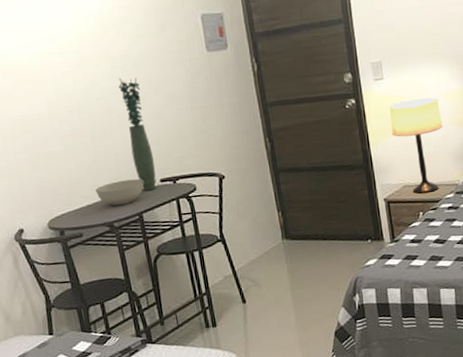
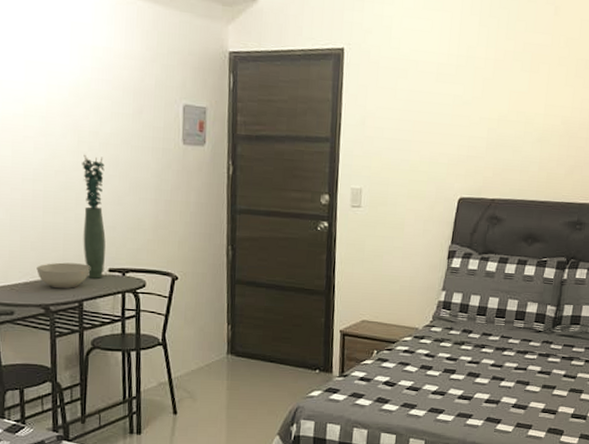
table lamp: present [388,97,443,194] -> none [360,233,413,333]

